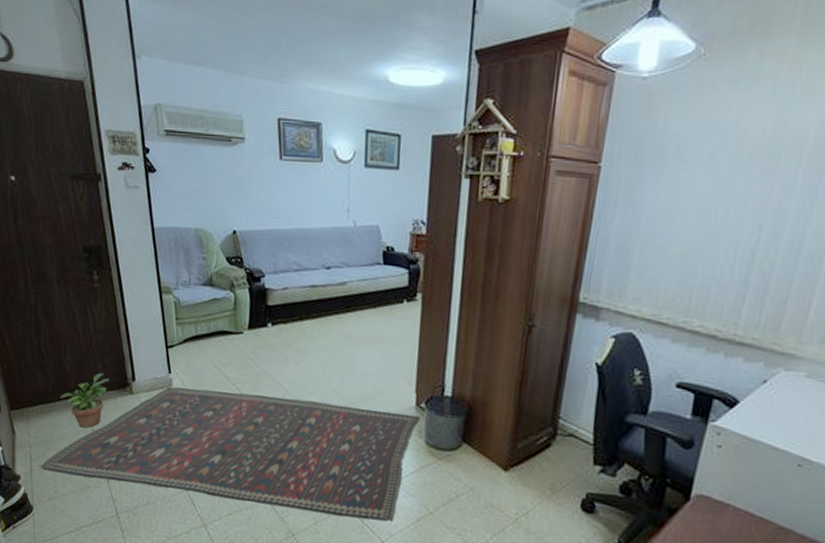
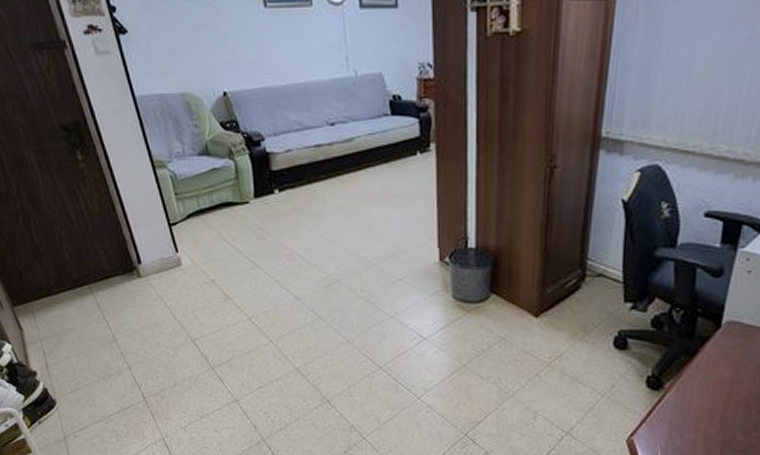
area rug: present [38,386,421,521] -> none [54,265,446,378]
potted plant: present [59,373,110,428] -> none [63,259,114,317]

